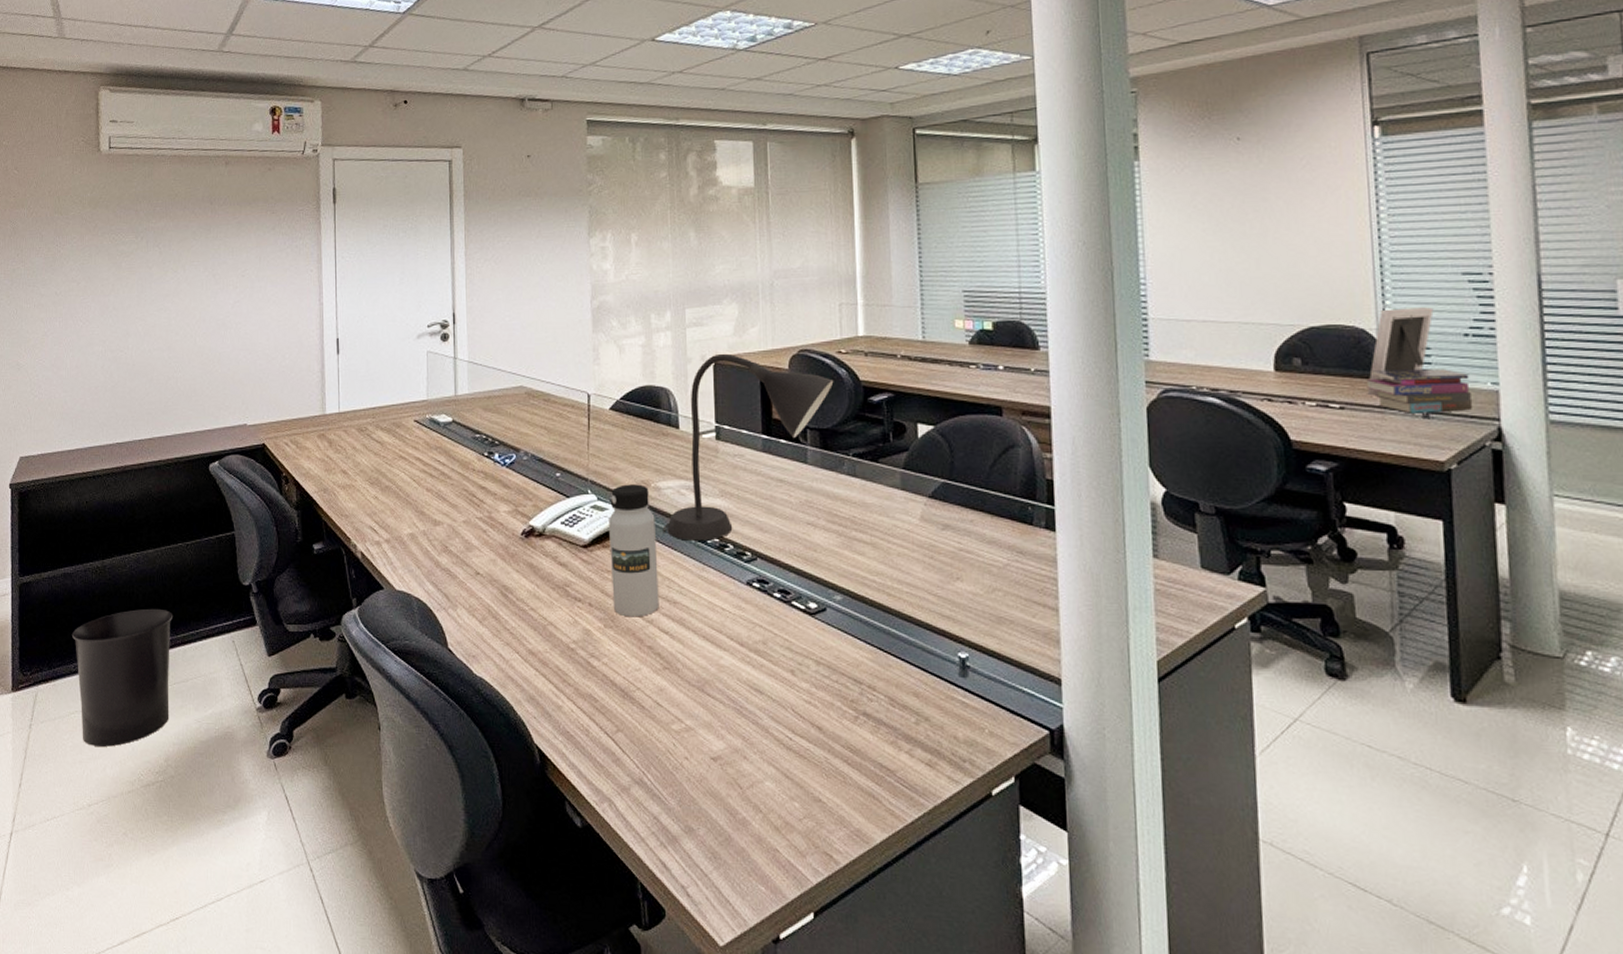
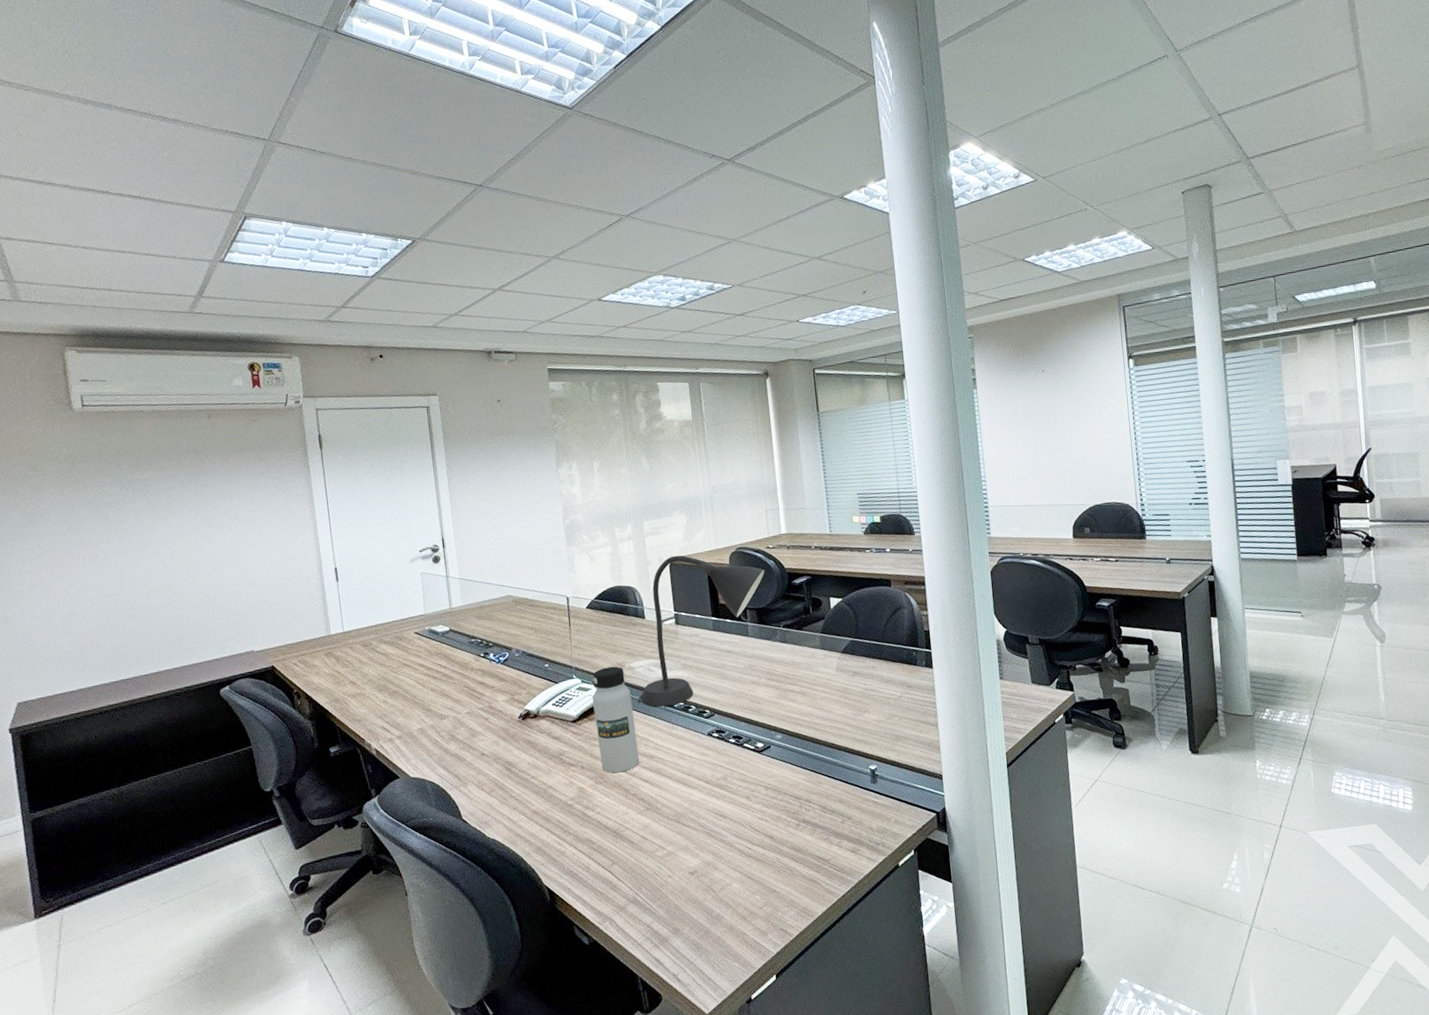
waste bin: present [72,608,172,747] -> none [94,823,204,954]
books: present [1366,369,1473,413] -> none [1131,528,1196,561]
picture frame: present [1367,307,1434,396] -> none [1131,486,1171,551]

